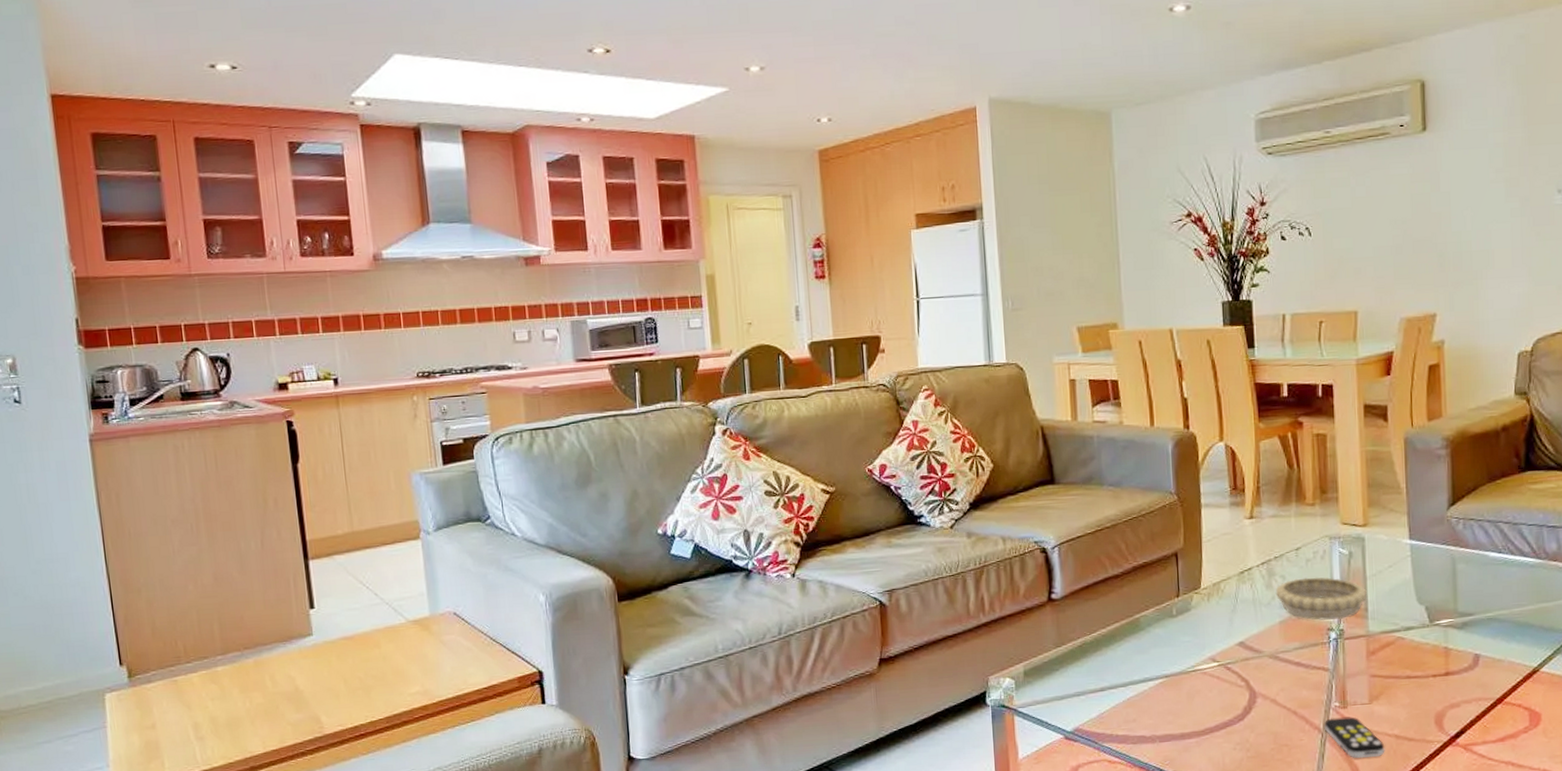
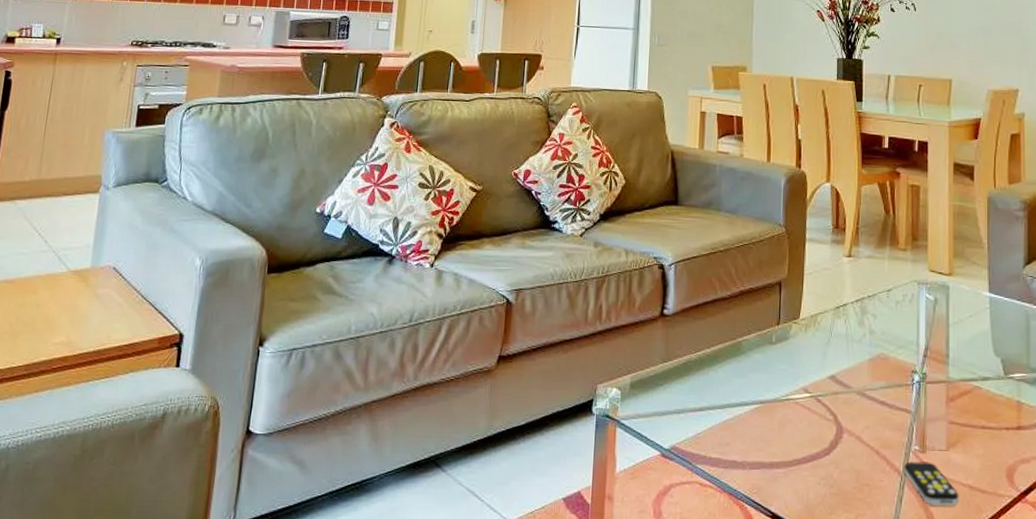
decorative bowl: present [1275,577,1367,621] -> none [866,318,949,363]

